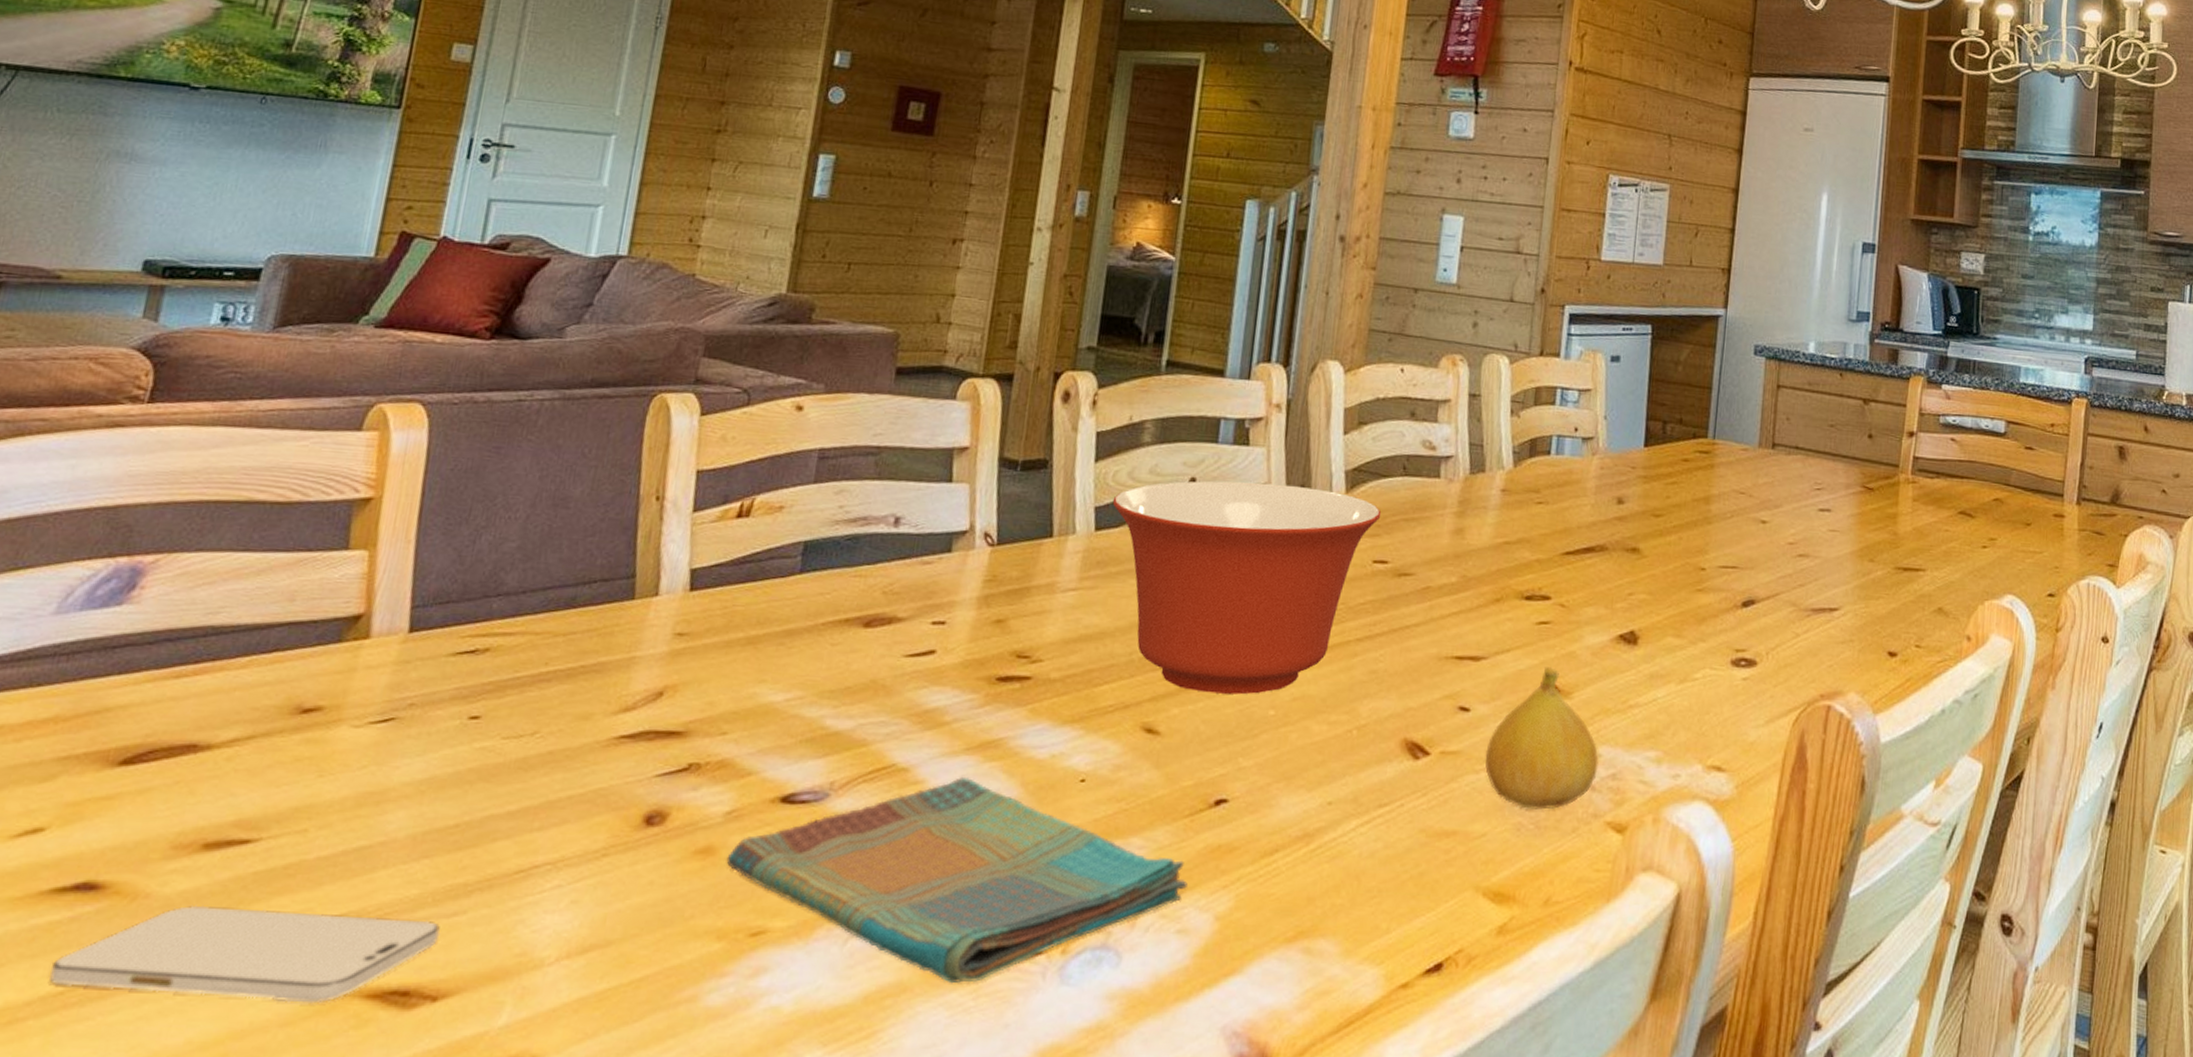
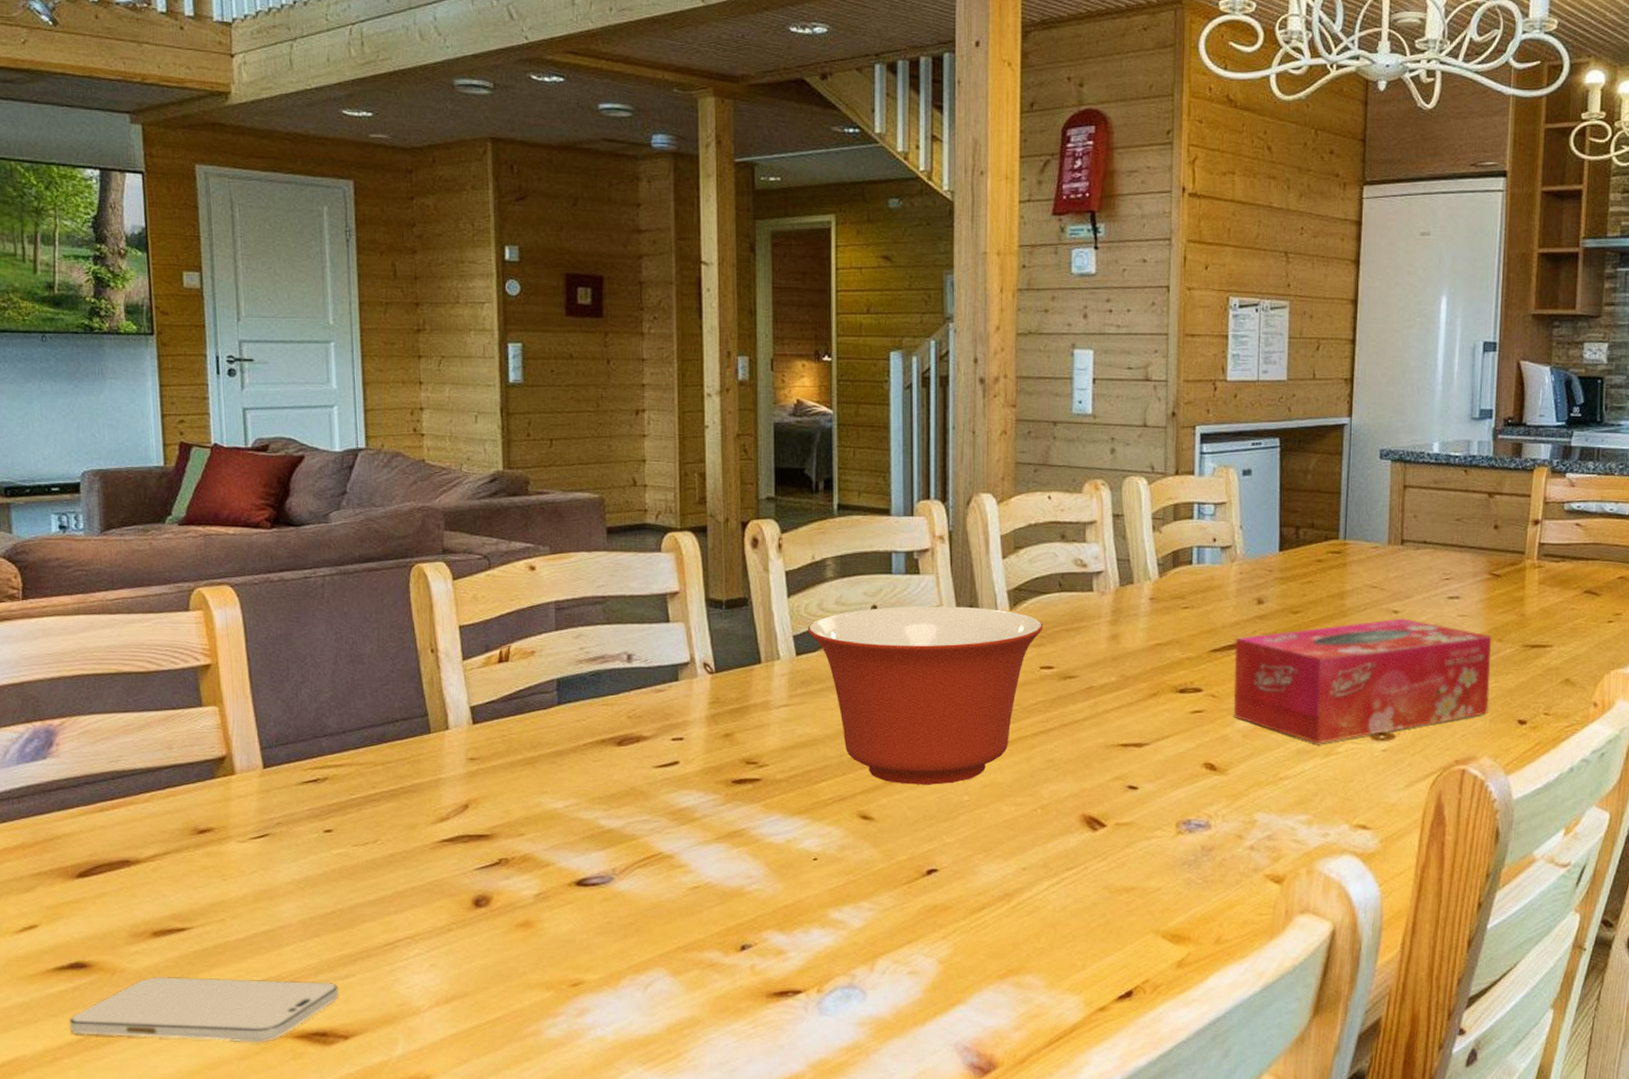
dish towel: present [726,776,1189,984] -> none [542,860,914,1017]
fruit: present [1485,667,1598,810] -> none [1154,749,1255,867]
tissue box: none [1583,529,1863,668] -> present [1234,618,1492,744]

